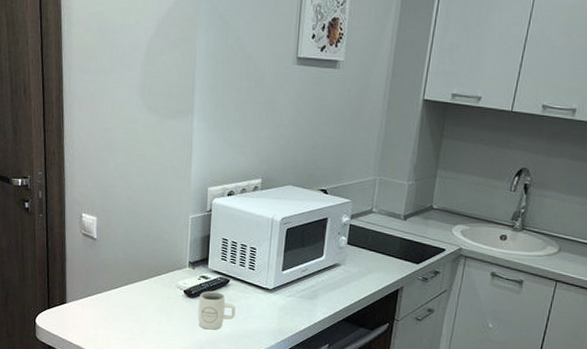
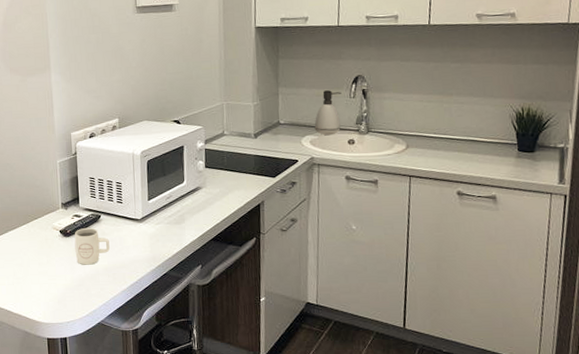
soap dispenser: none [468,179,503,228] -> present [314,90,342,136]

